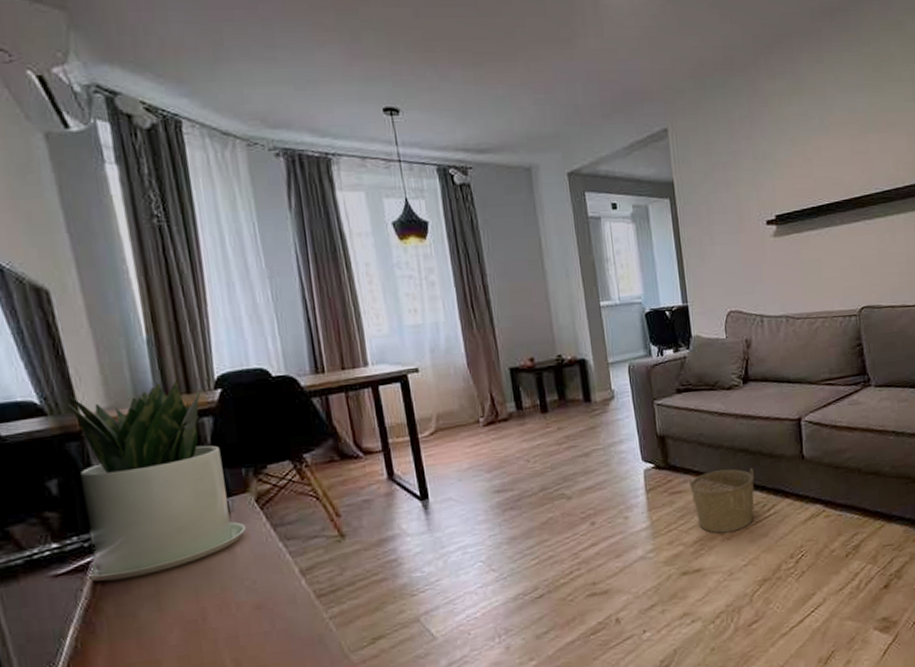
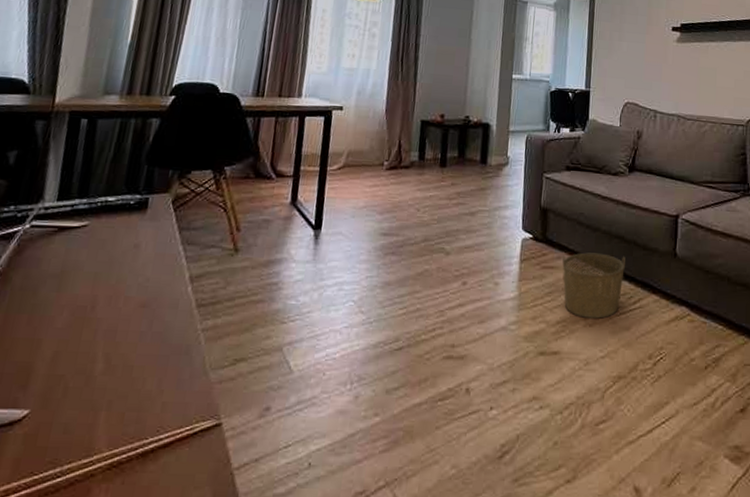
planter: present [66,381,247,582] -> none [8,79,158,254]

